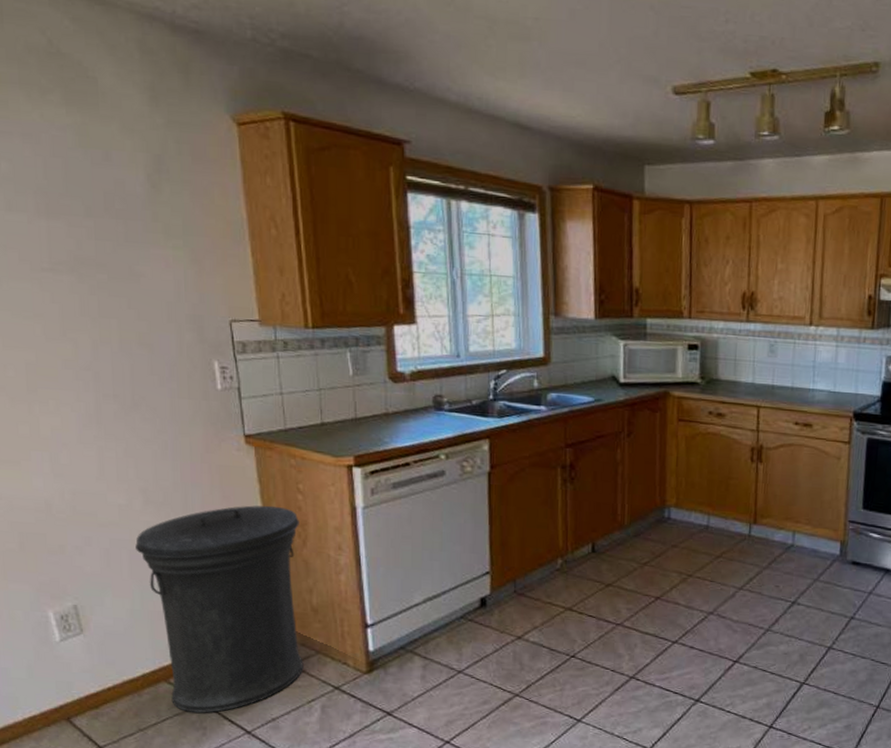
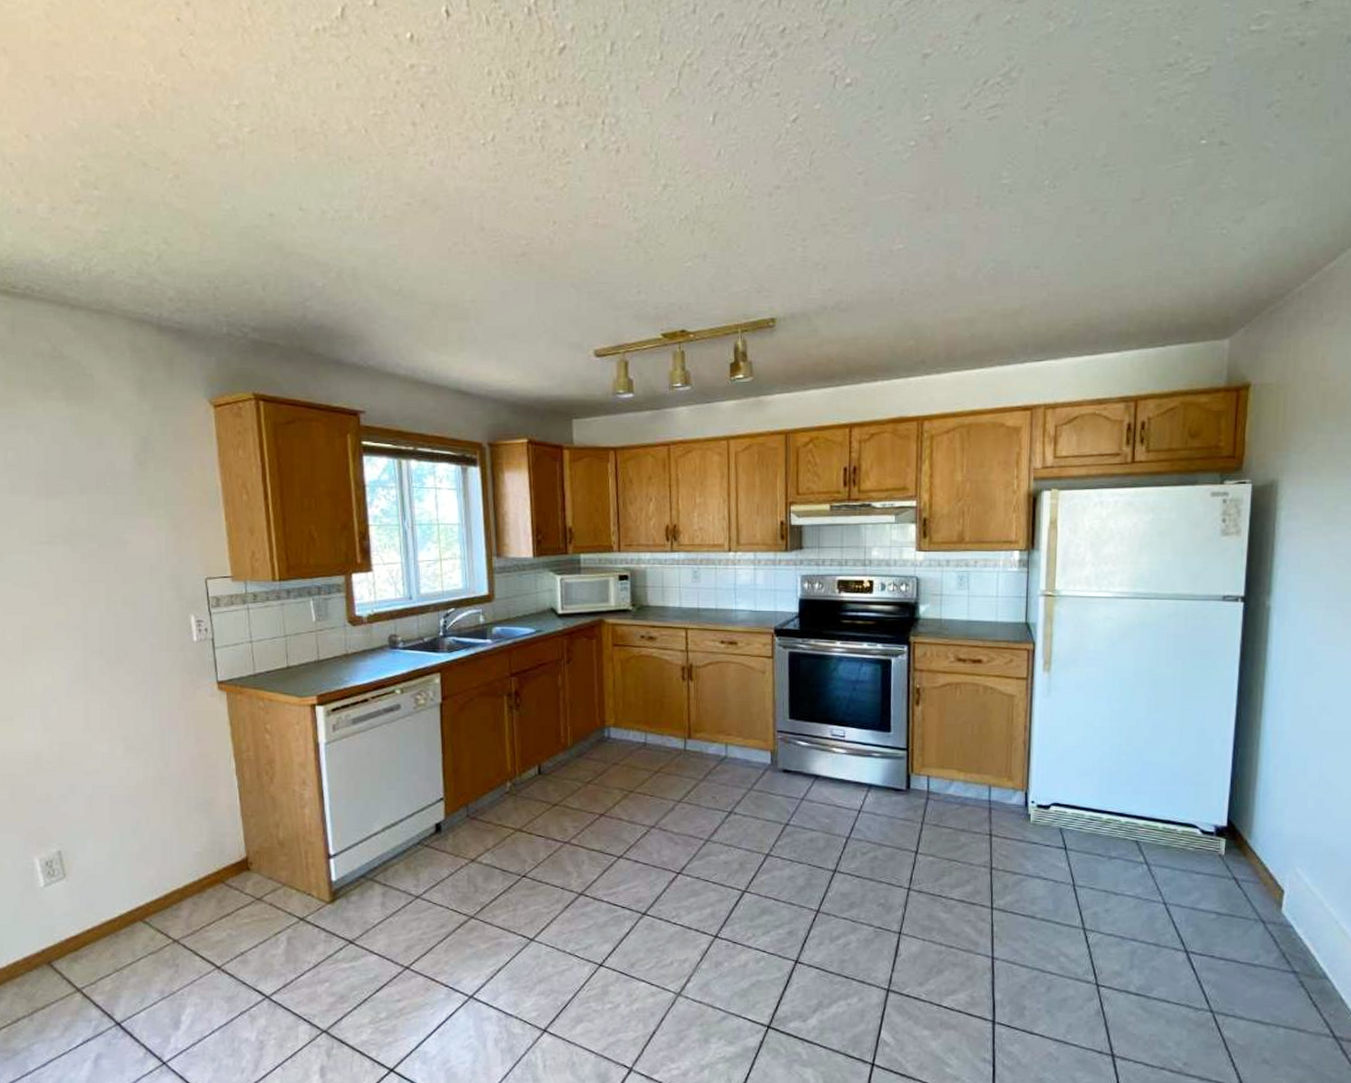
trash can: present [135,505,304,714] -> none [116,746,270,951]

